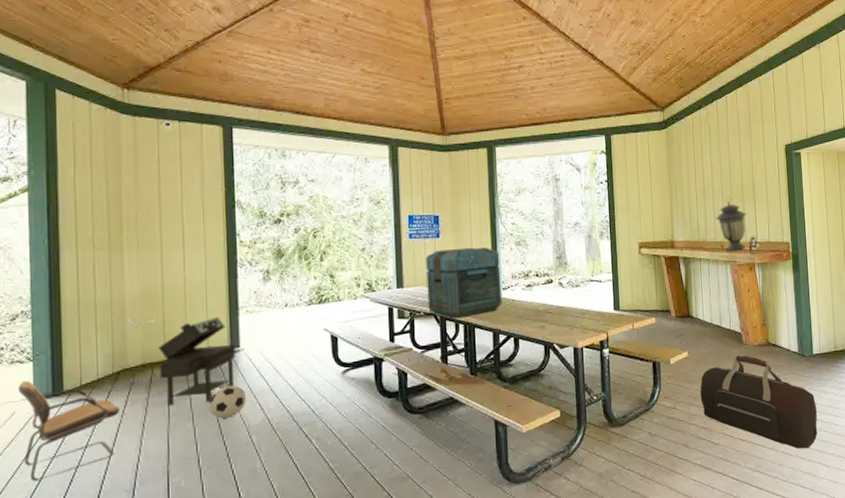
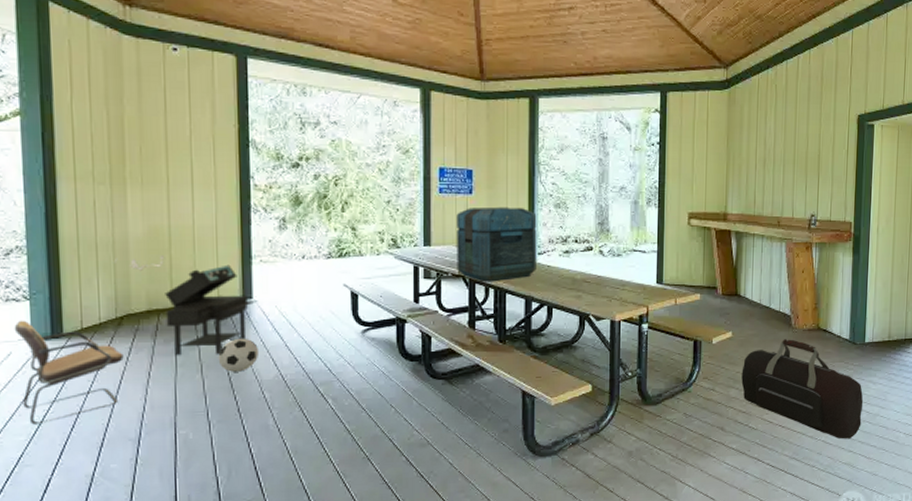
lantern: present [716,195,747,251] -> none [774,167,809,228]

